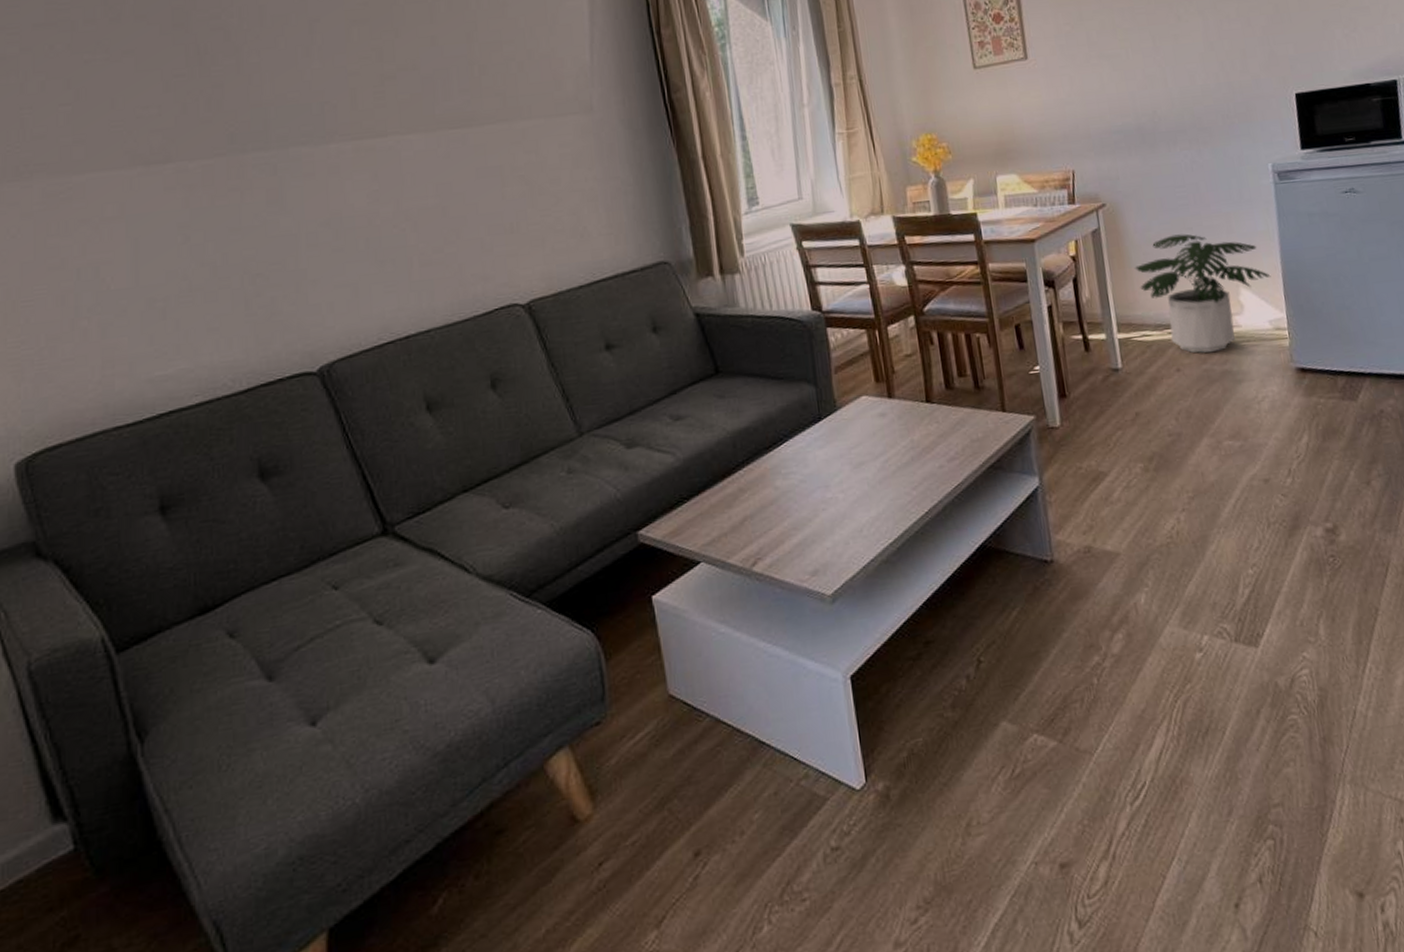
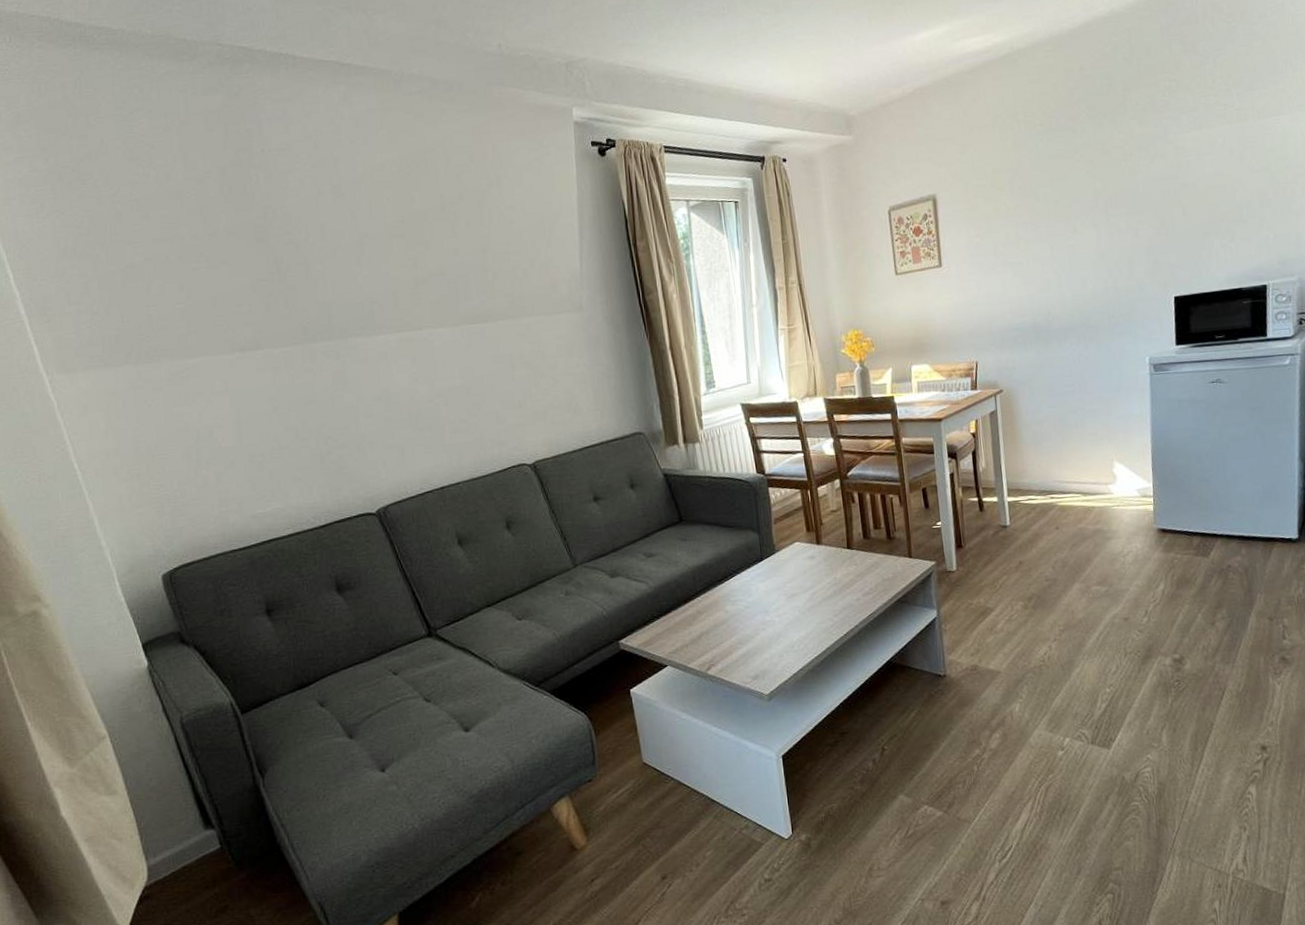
potted plant: present [1134,233,1271,353] -> none [1024,416,1142,515]

